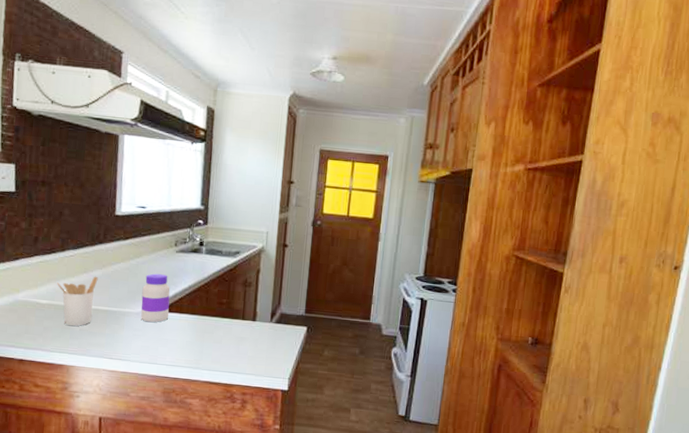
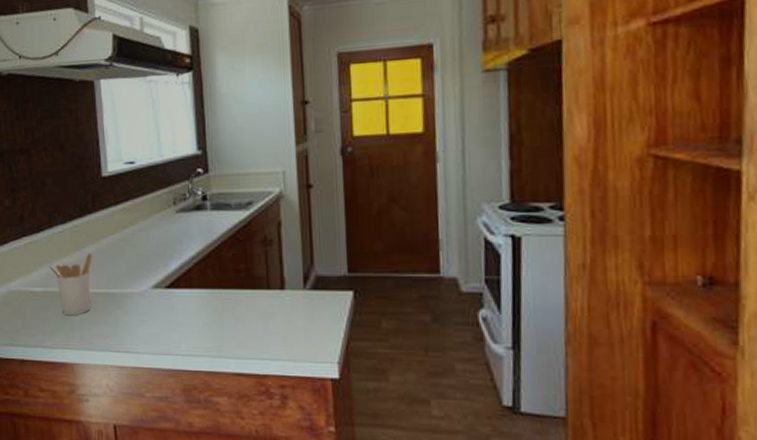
jar: present [141,273,170,323] -> none [143,242,178,303]

